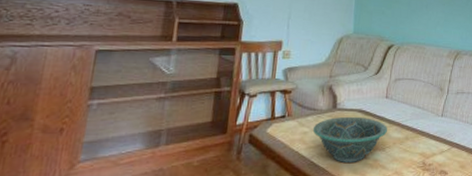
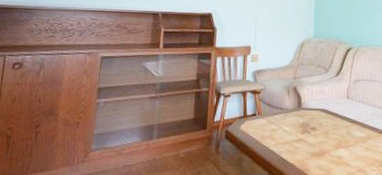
decorative bowl: present [312,116,387,163] -> none [280,115,349,159]

